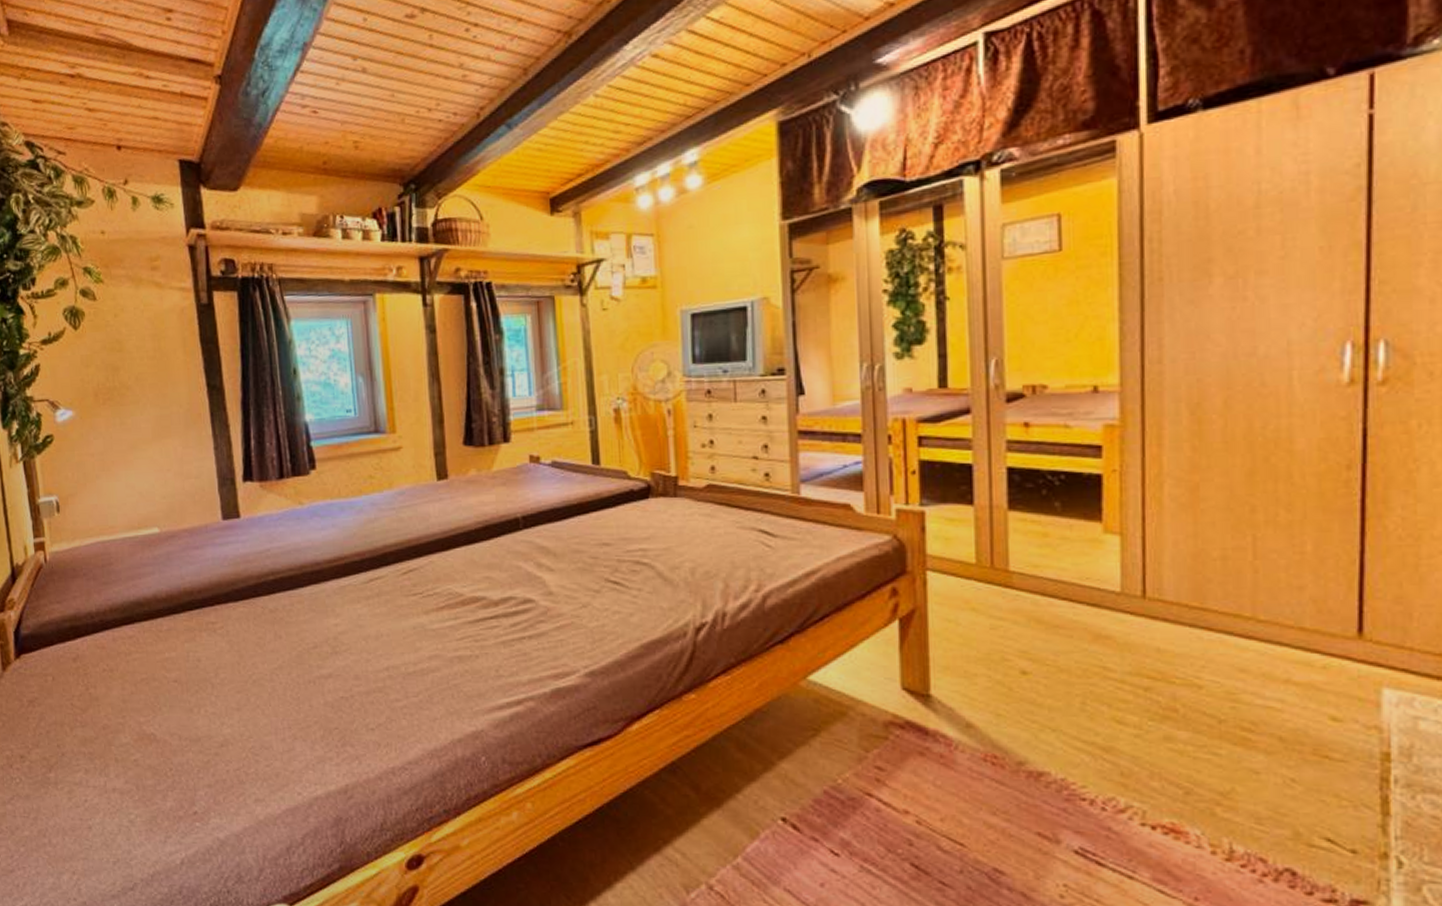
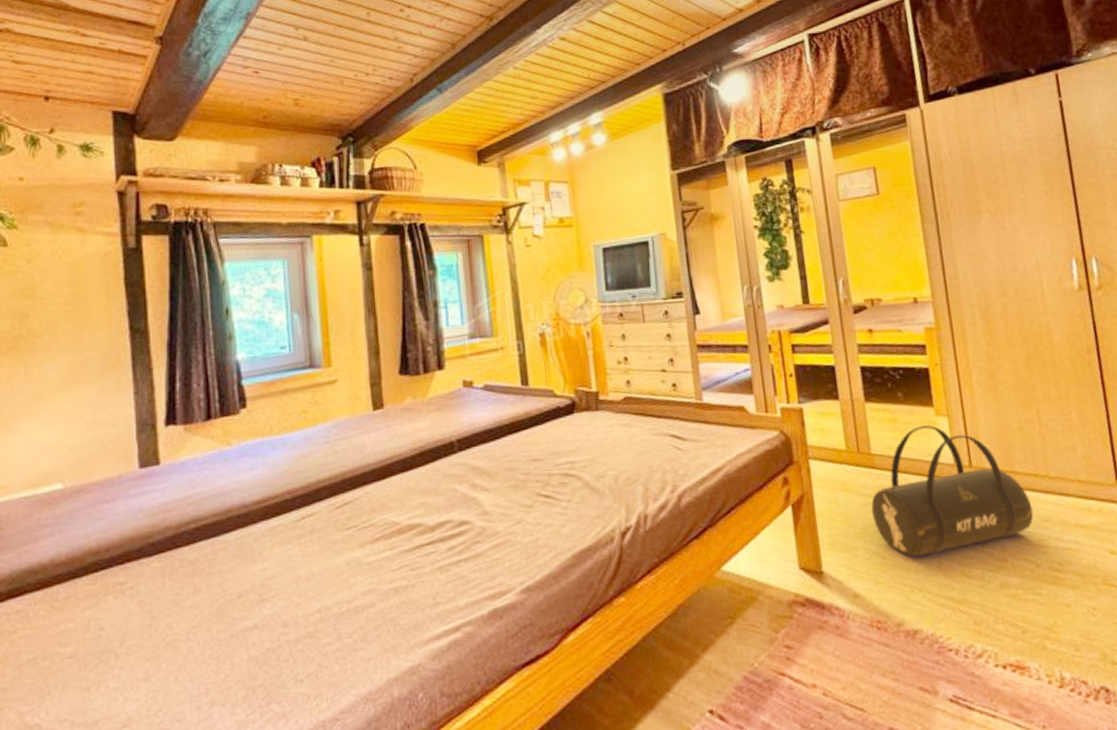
duffel bag: none [1000,543,1225,692] -> present [871,425,1034,556]

